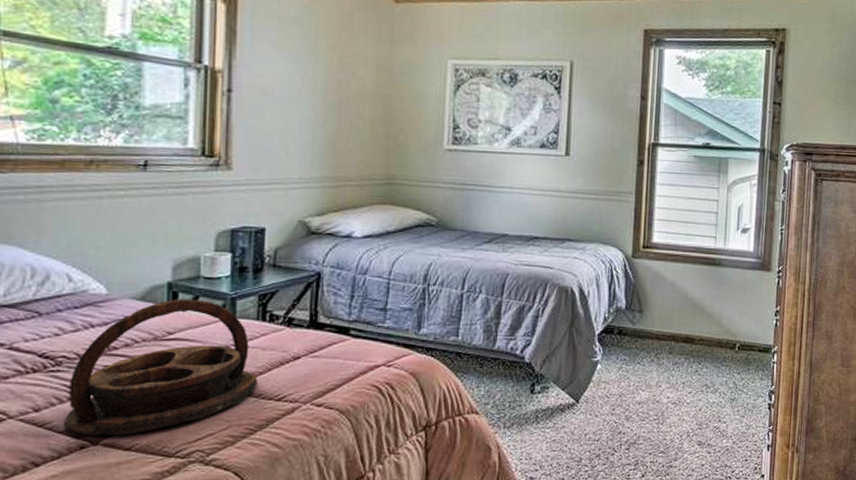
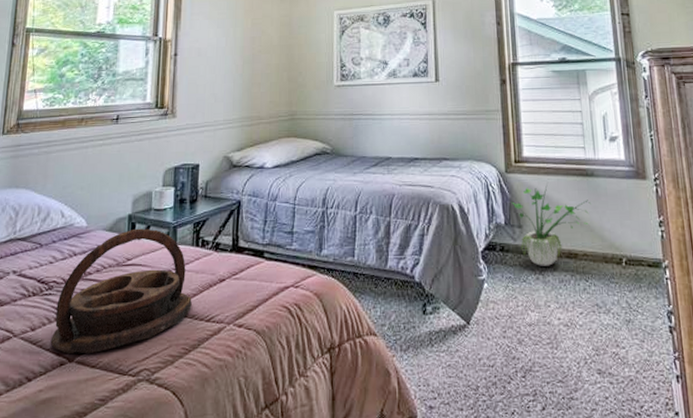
potted plant: none [635,271,714,349] -> present [512,184,591,266]

